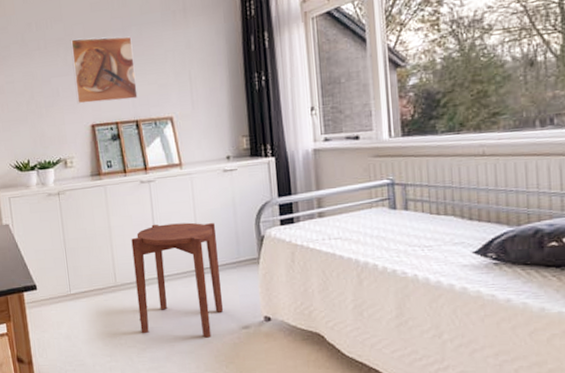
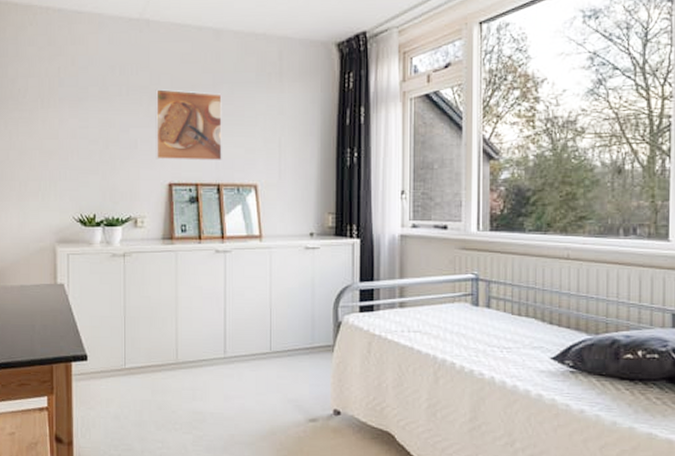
side table: present [131,222,224,338] -> none [199,298,292,429]

